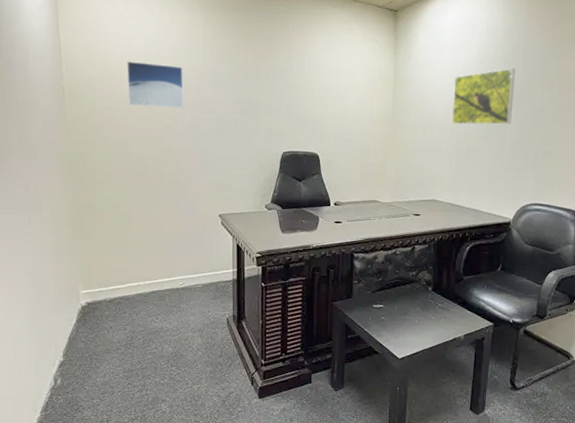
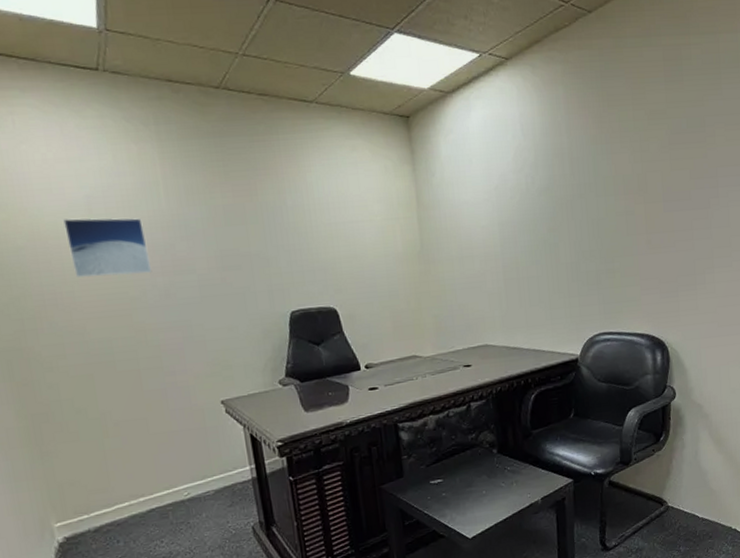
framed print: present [451,68,516,126] -> none [490,173,565,251]

